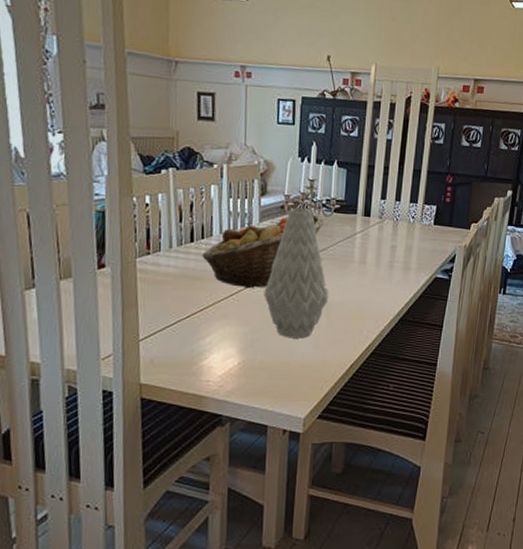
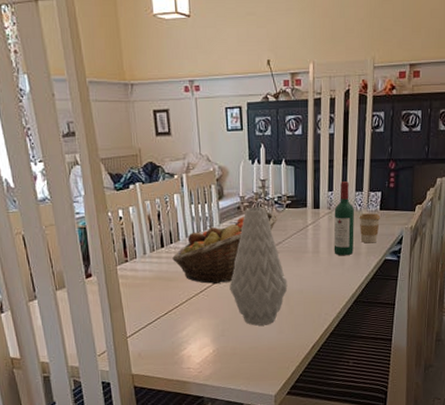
wine bottle: none [382,191,407,270] -> present [333,181,354,256]
coffee cup: none [411,227,434,259] -> present [359,213,381,244]

